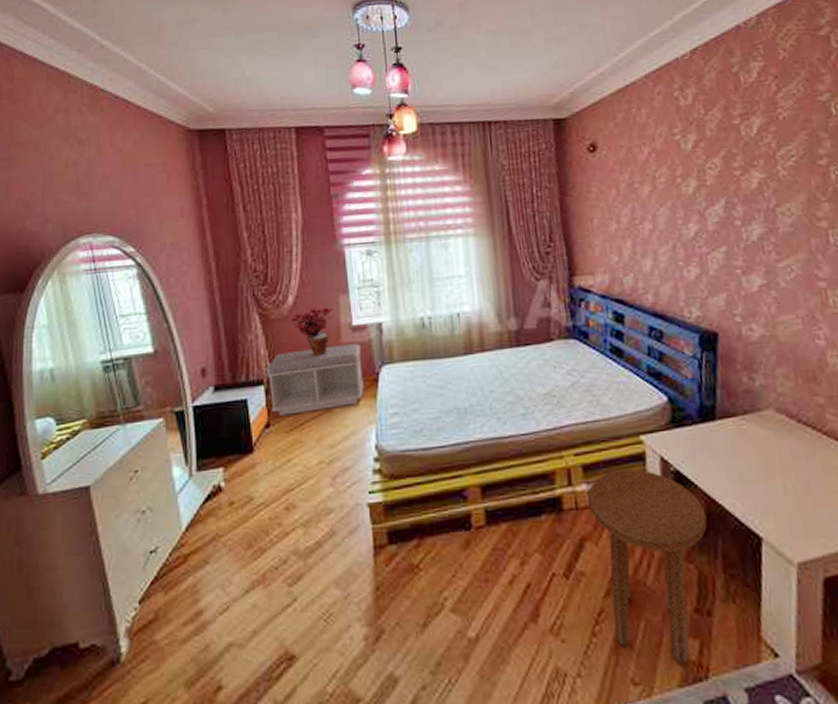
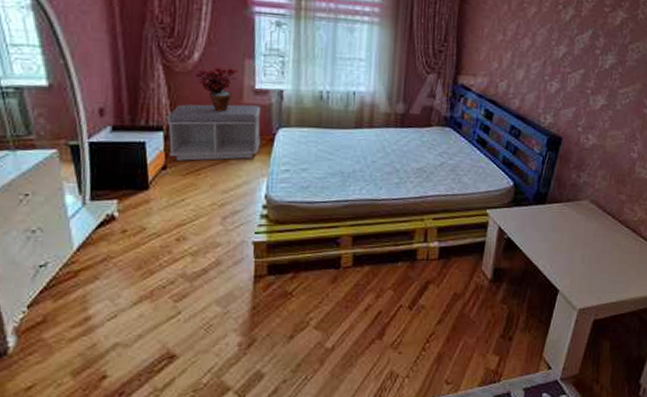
side table: present [588,468,707,666] -> none [437,233,523,372]

